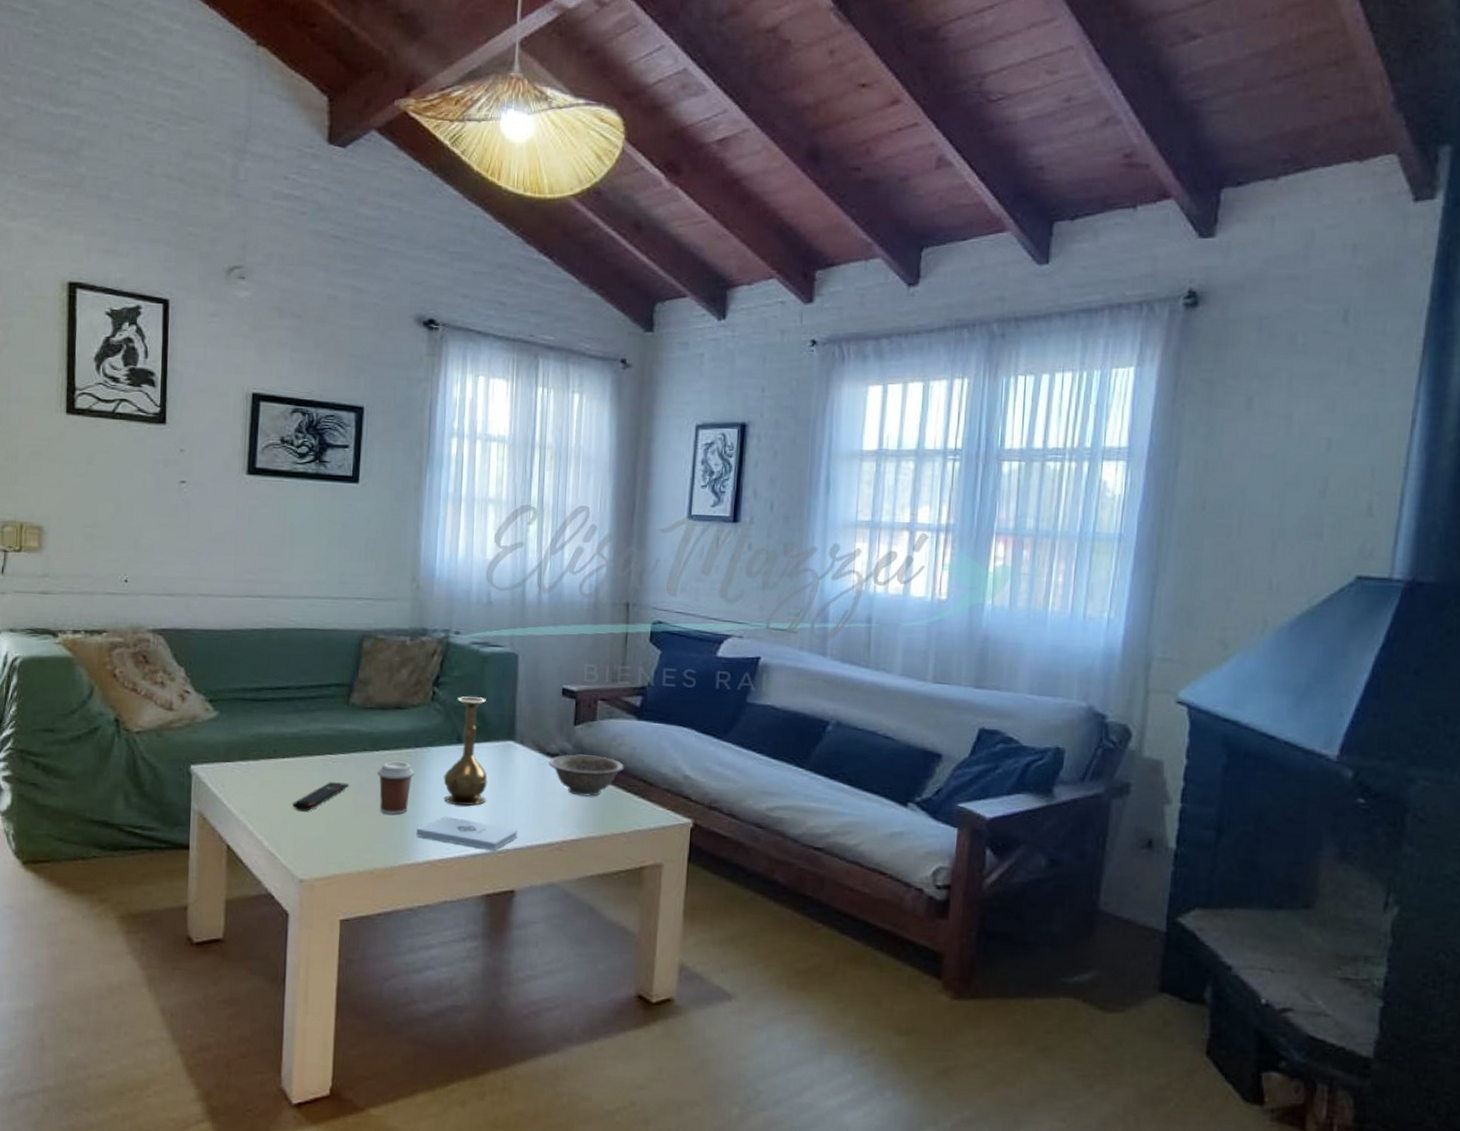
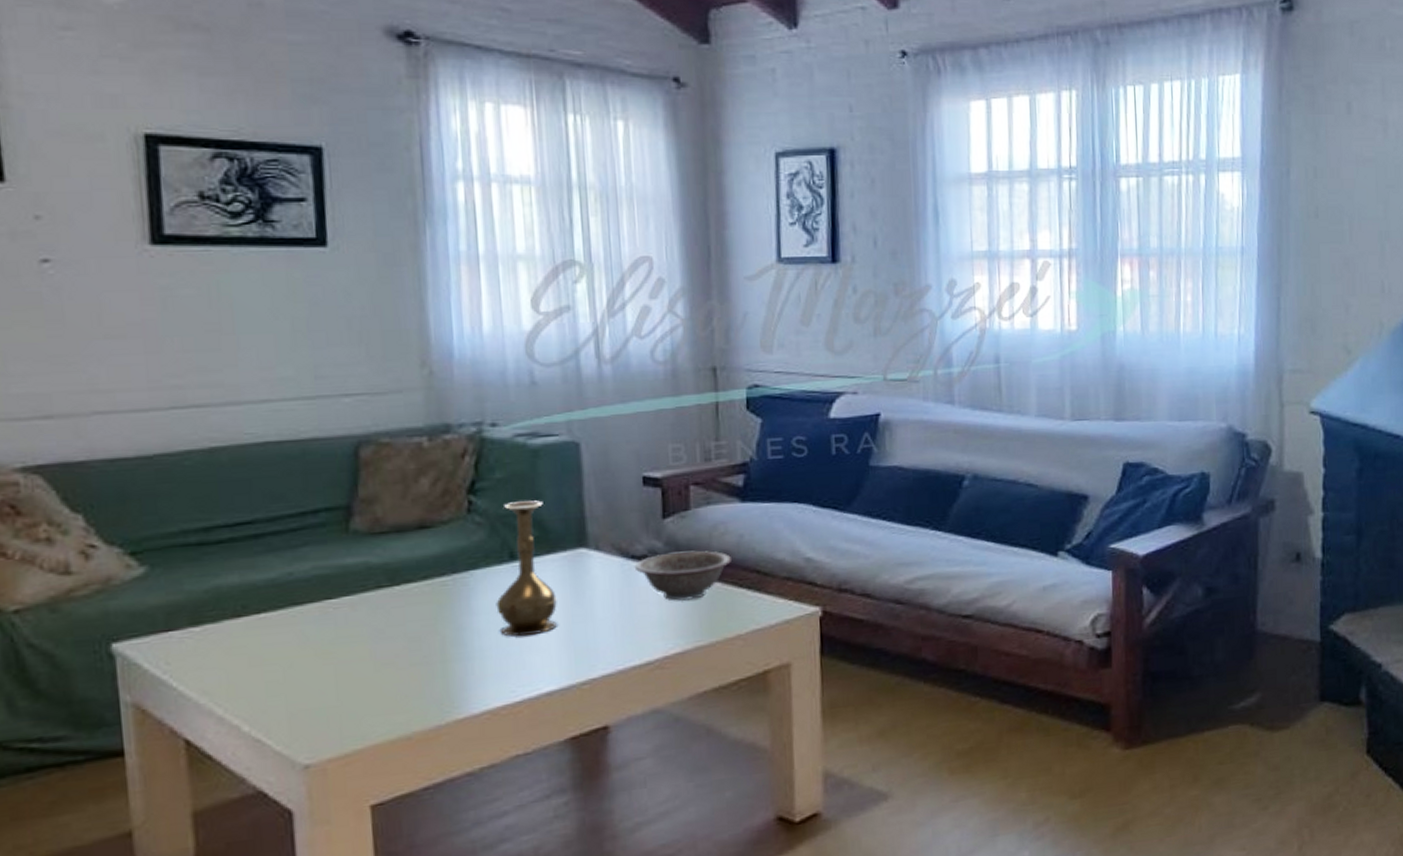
remote control: present [293,782,349,811] -> none [280,632,362,679]
coffee cup: present [377,761,414,815] -> none [401,593,454,663]
notepad: present [416,816,518,851] -> none [466,651,604,684]

